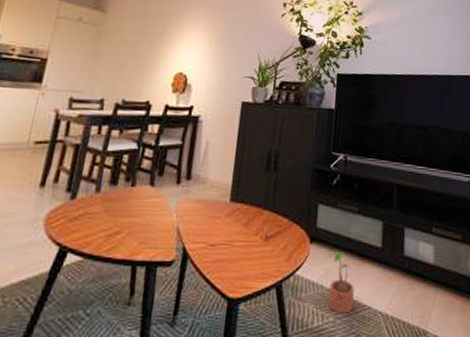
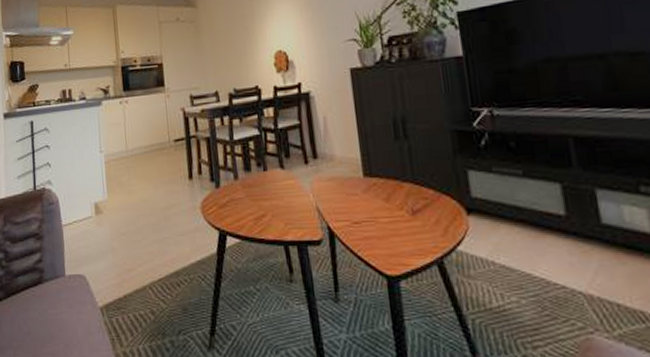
potted plant: present [328,251,354,314] -> none [495,222,540,293]

